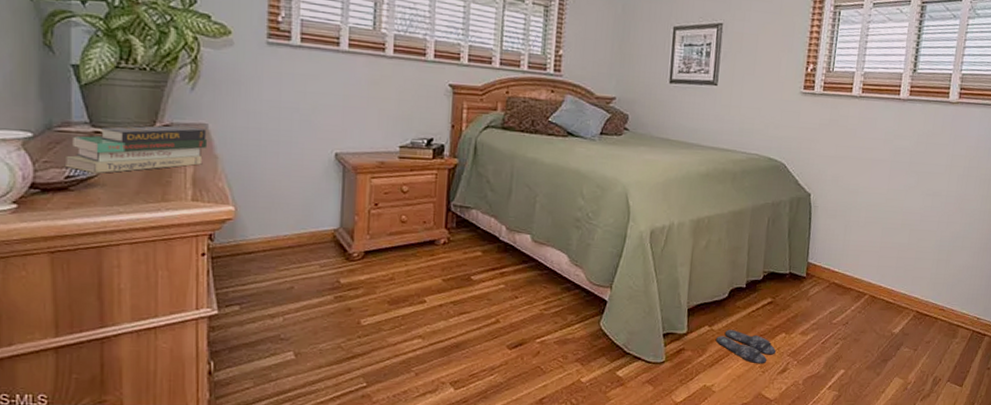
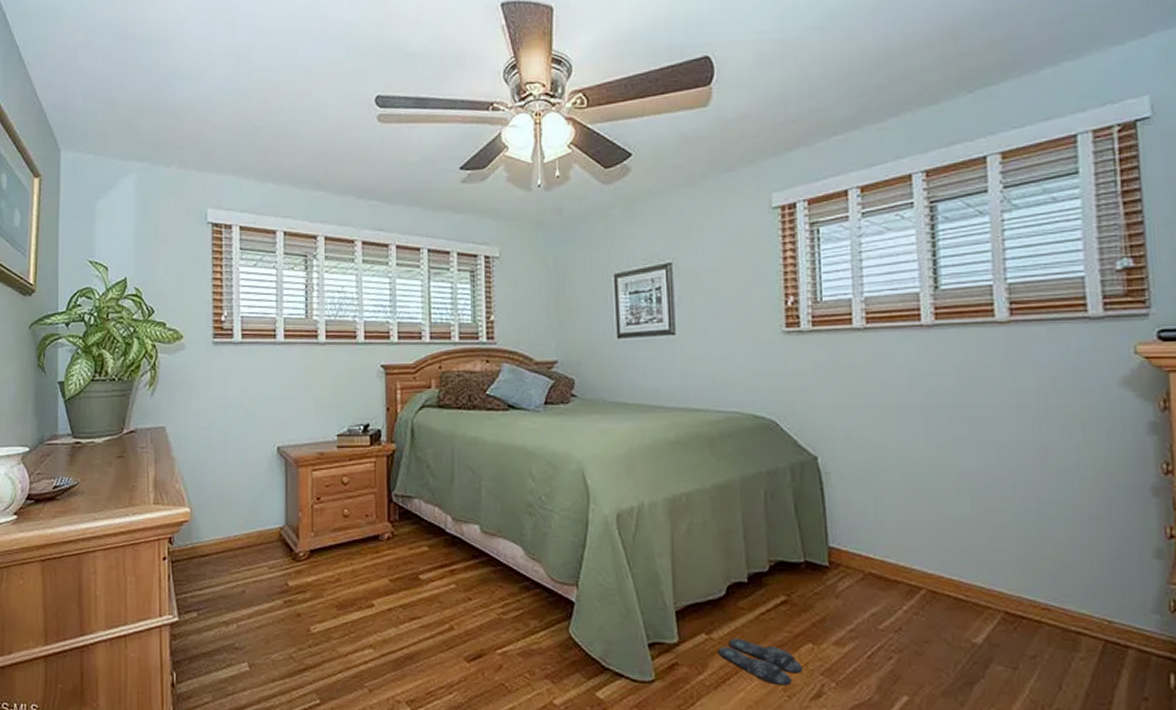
books: present [64,125,208,174] -> none [52,431,166,483]

